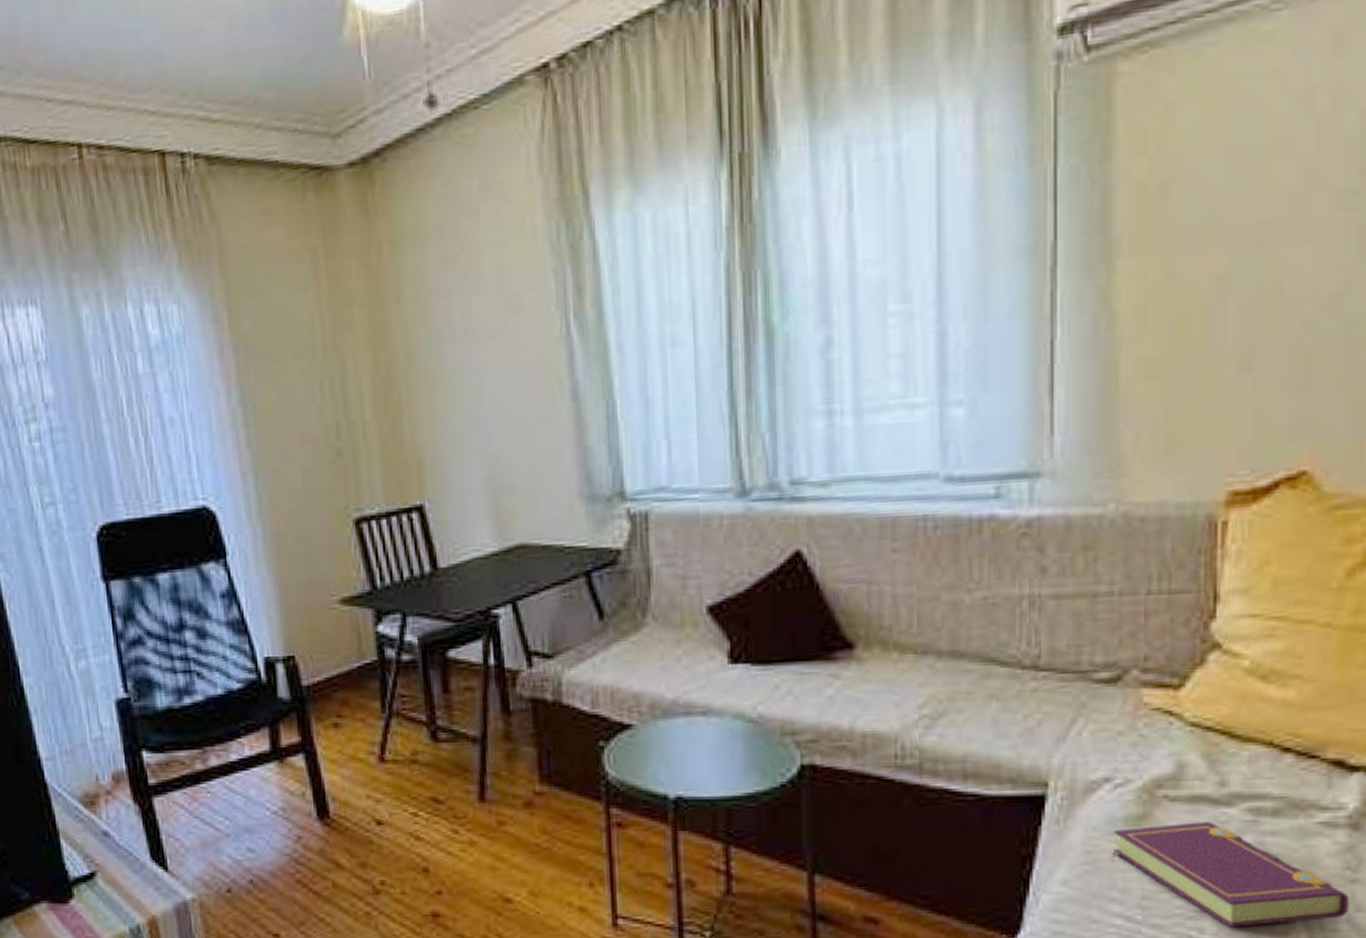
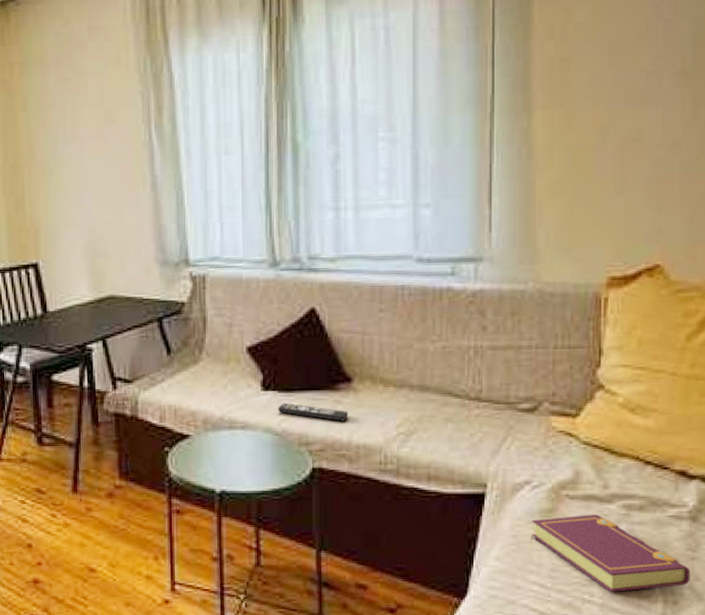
remote control: none [751,679,850,702] -> present [277,402,349,421]

